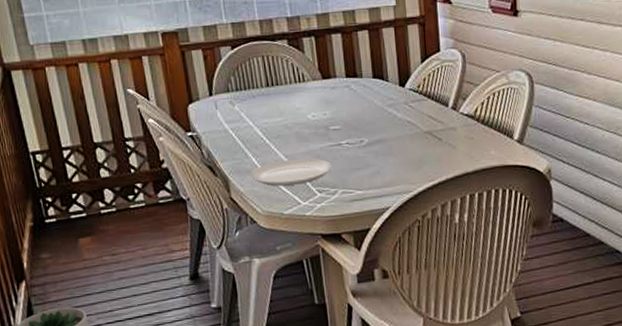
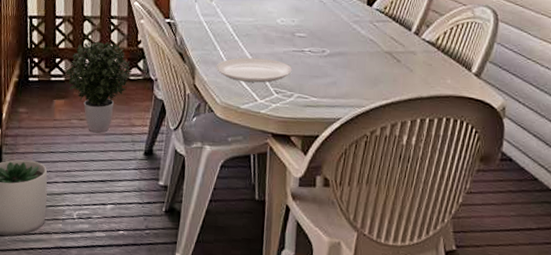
potted plant: none [86,167,161,266] -> present [66,41,133,133]

